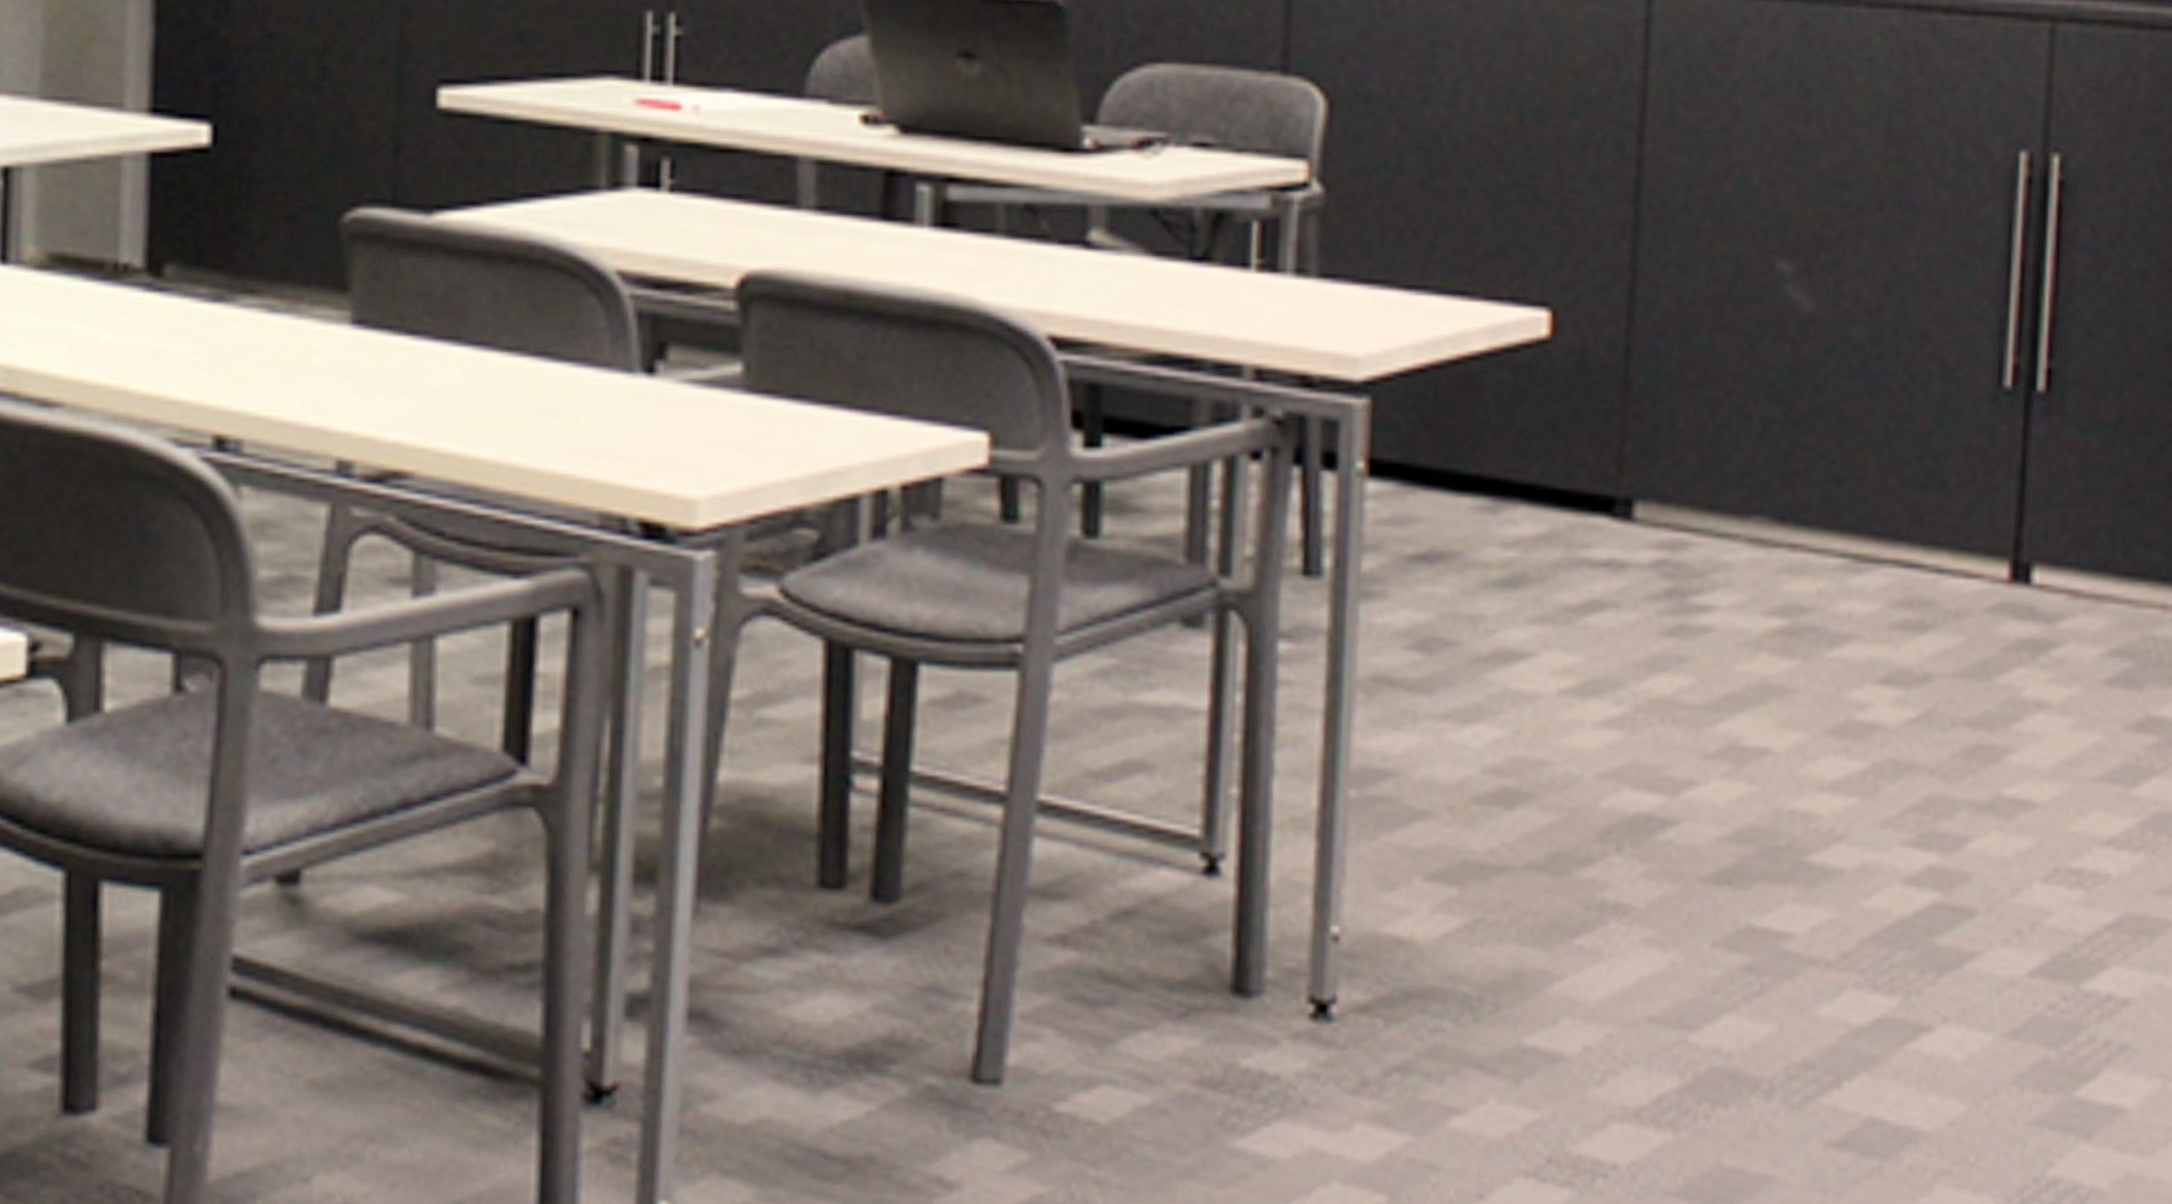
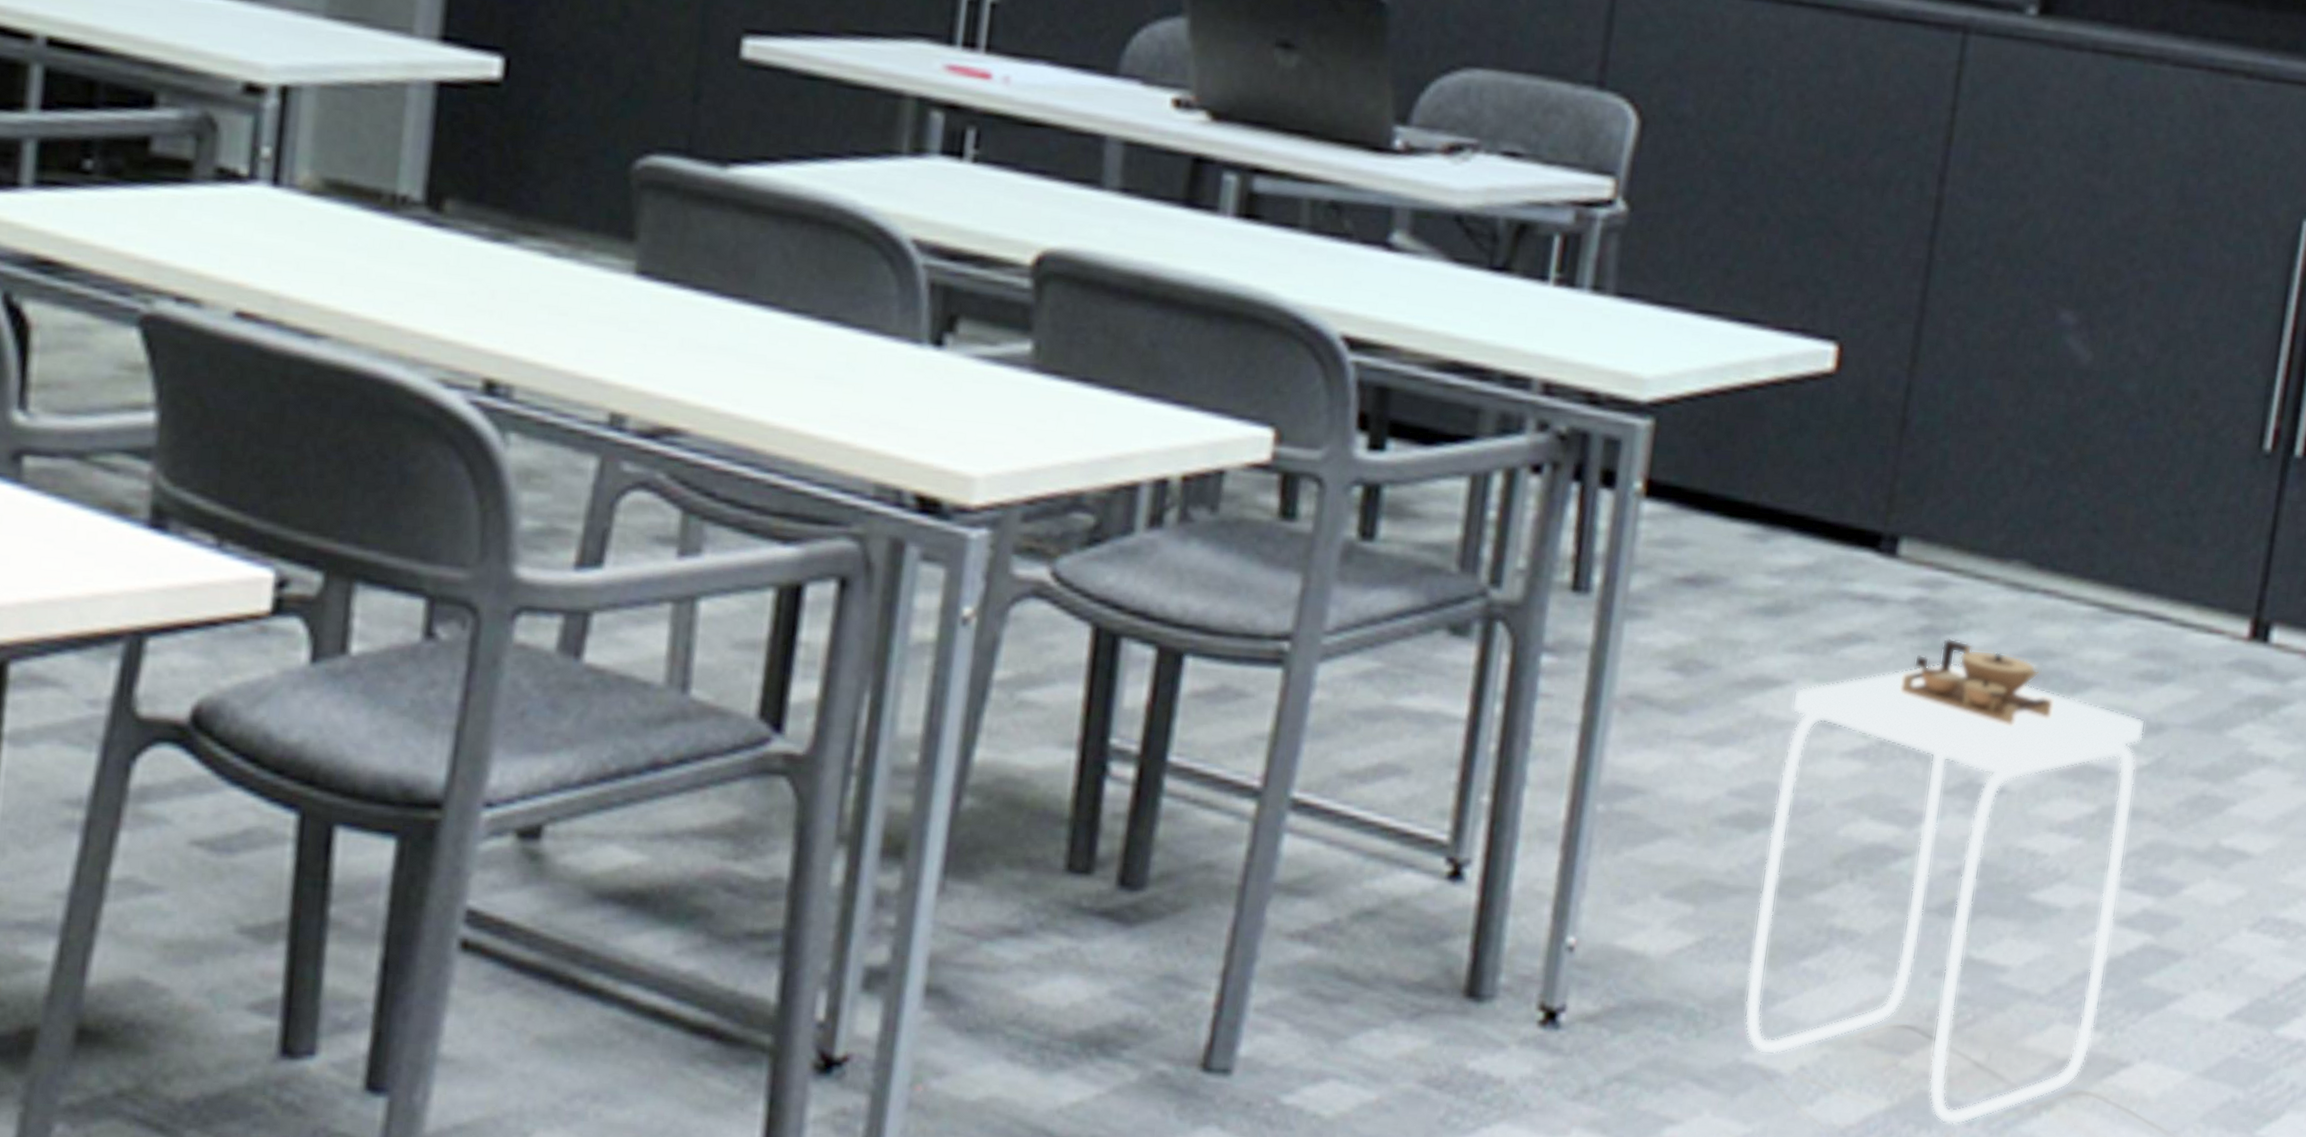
side table: none [1520,599,1910,1101] -> present [1744,638,2146,1125]

